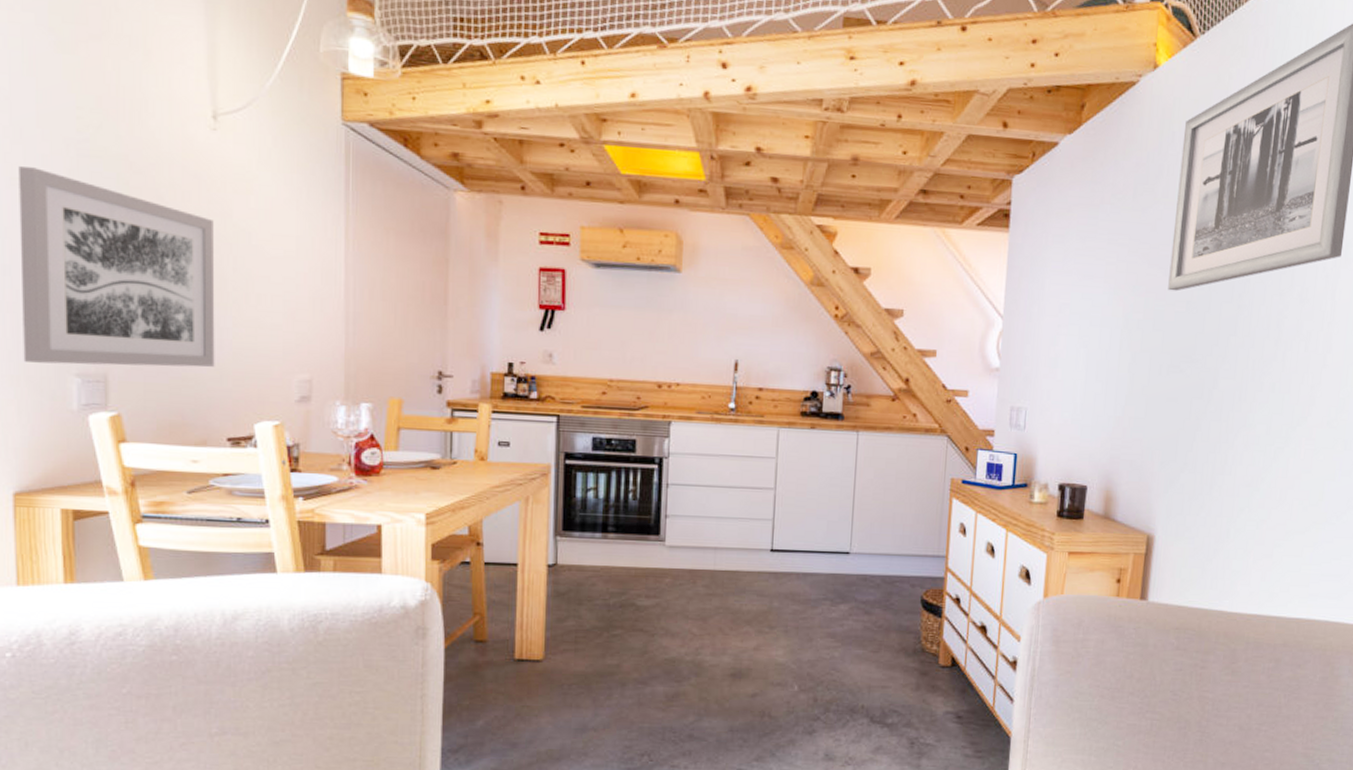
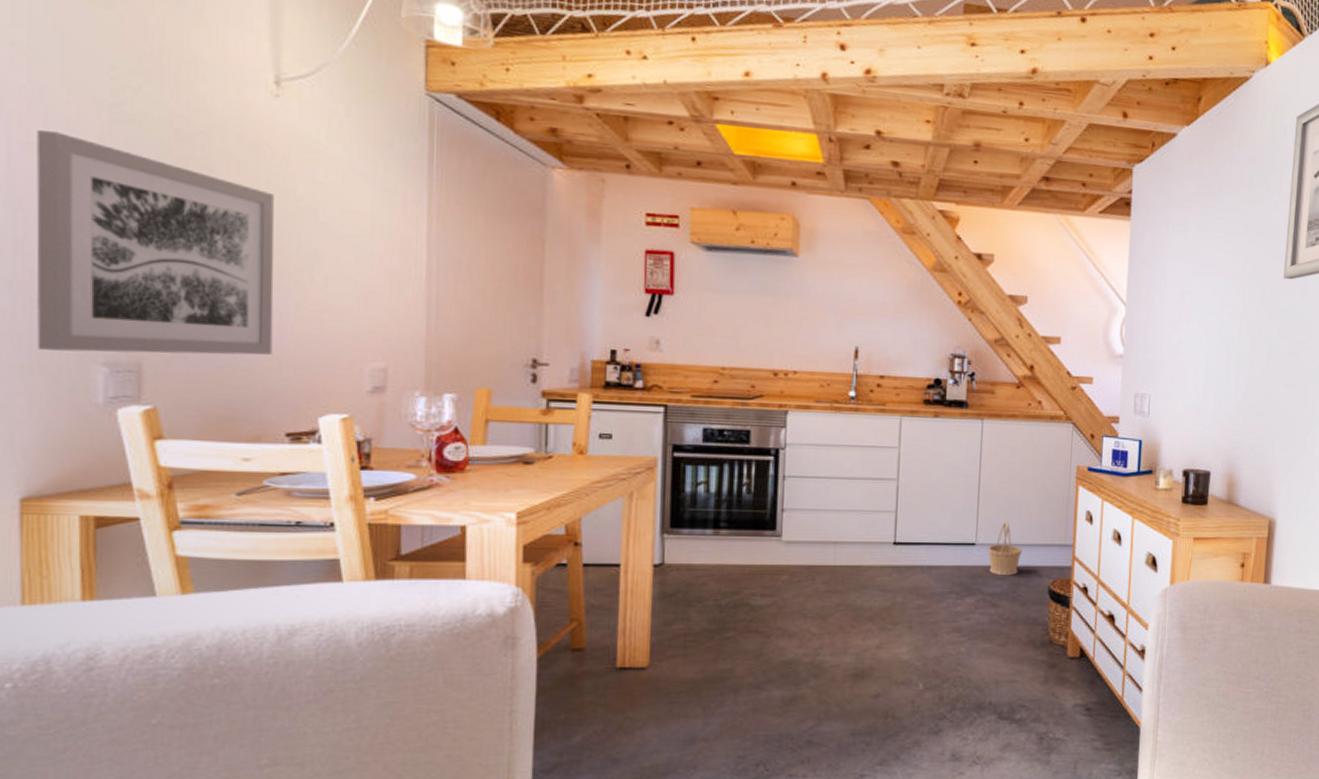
basket: none [861,531,895,585] -> present [987,521,1022,576]

